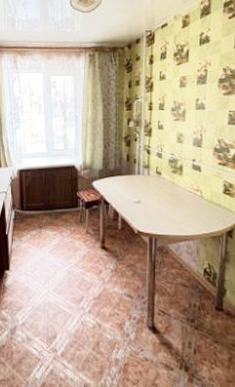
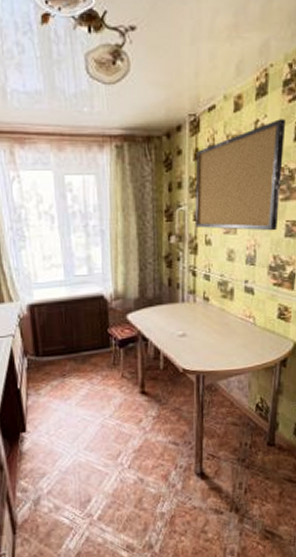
wall art: none [150,31,227,119] -> present [195,119,286,231]

